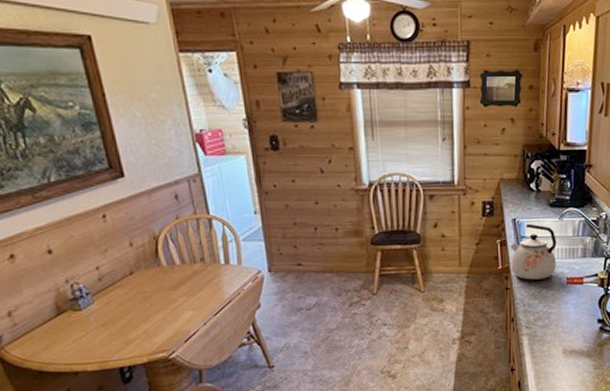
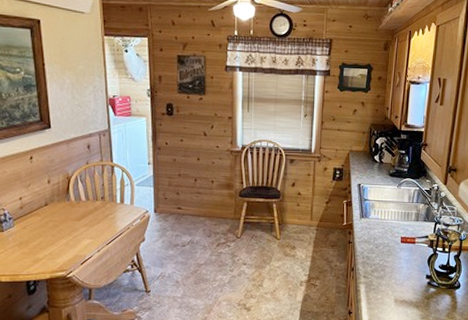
kettle: present [510,223,557,280] -> none [354,189,394,237]

